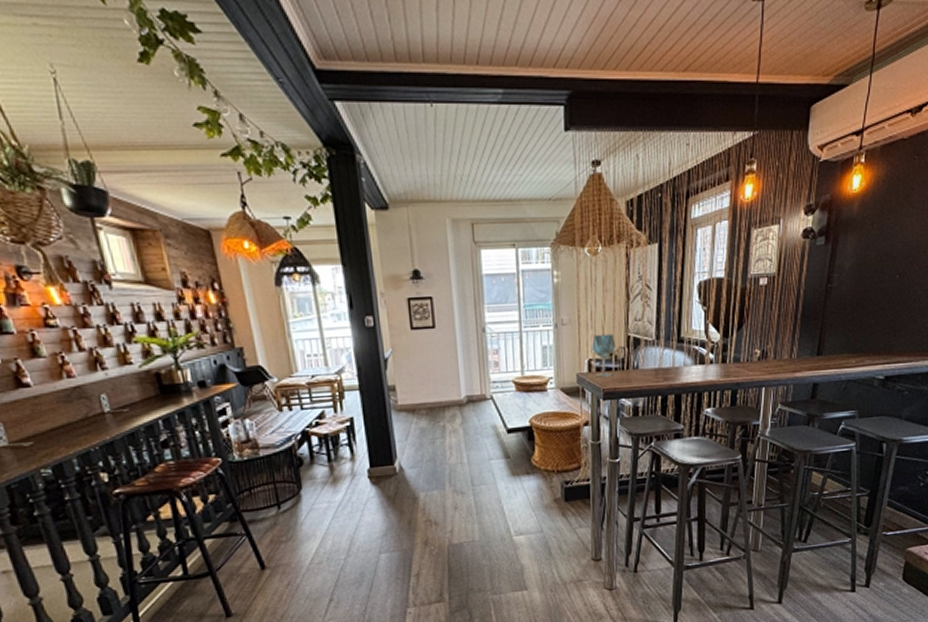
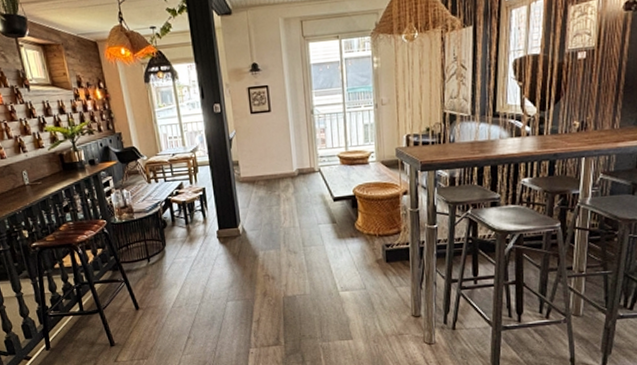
wine glass: present [592,333,617,378] -> none [410,111,433,151]

